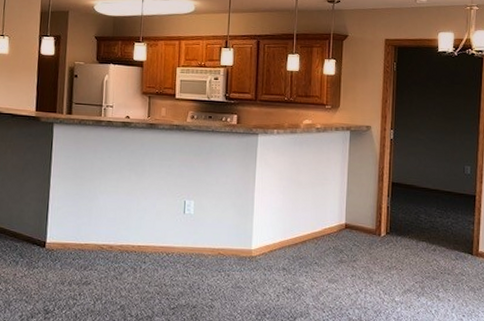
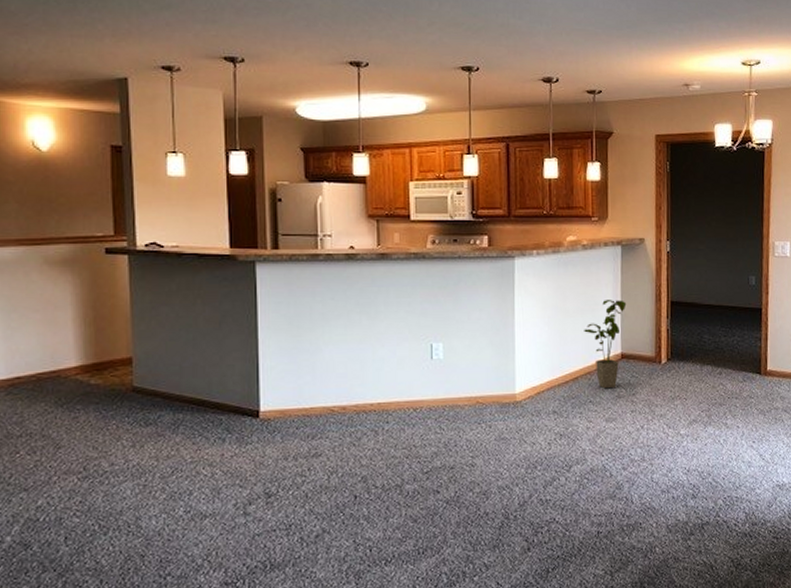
house plant: none [314,176,352,254] -> present [584,300,627,389]

